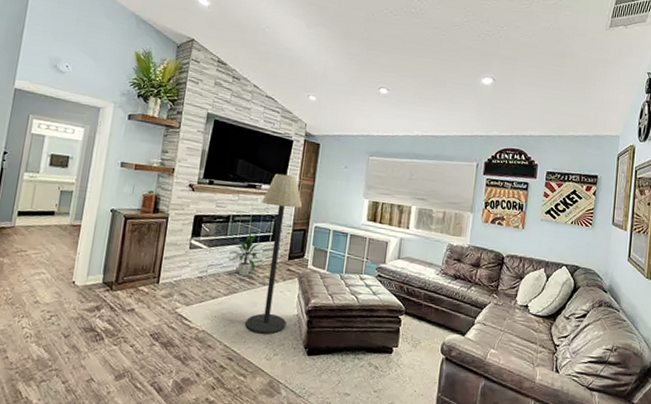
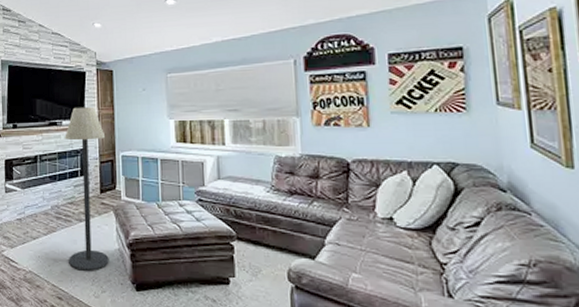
indoor plant: present [229,233,260,276] -> none [42,171,72,214]

